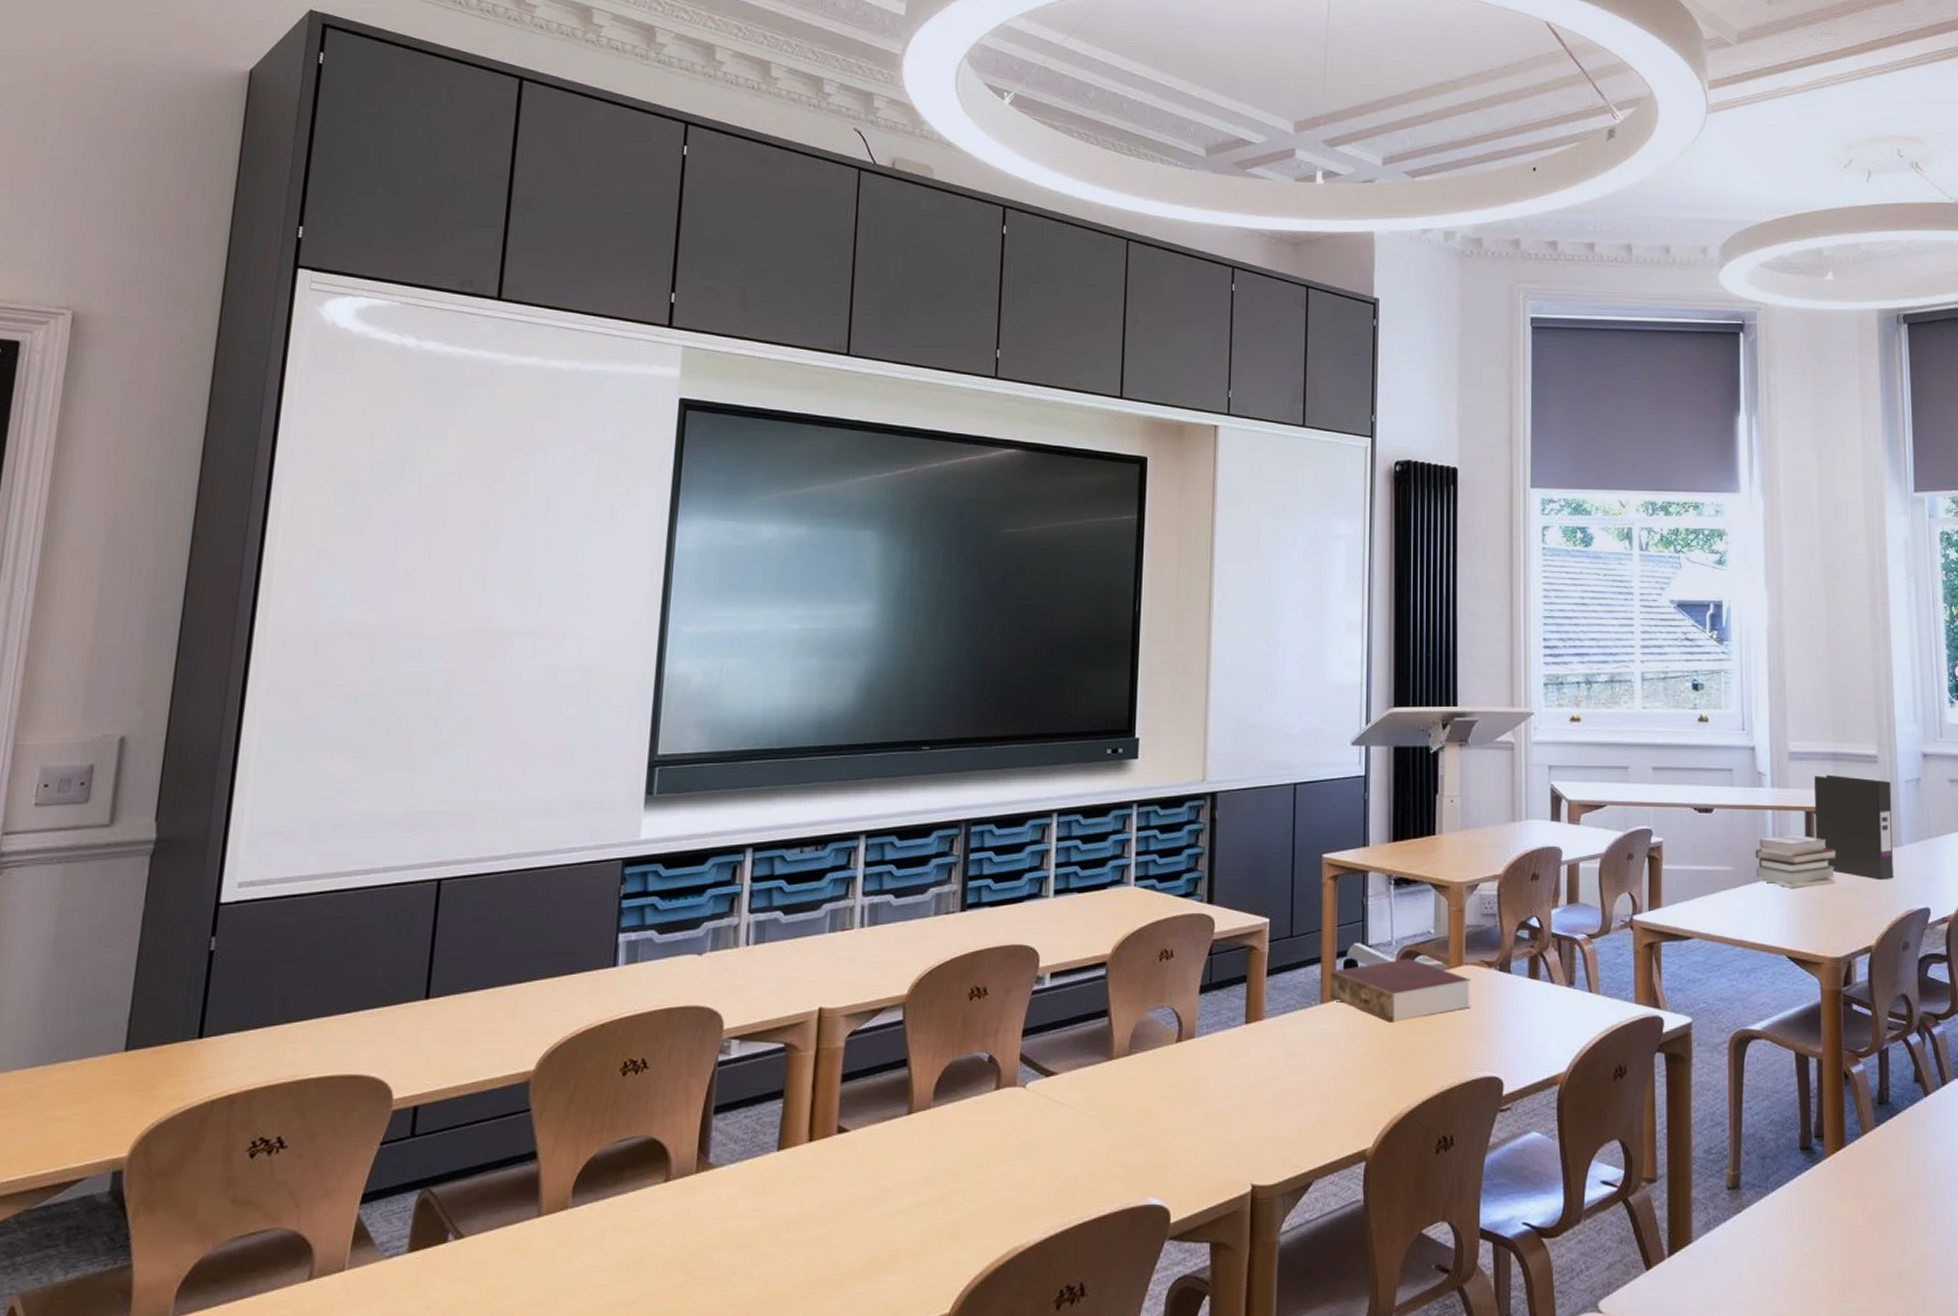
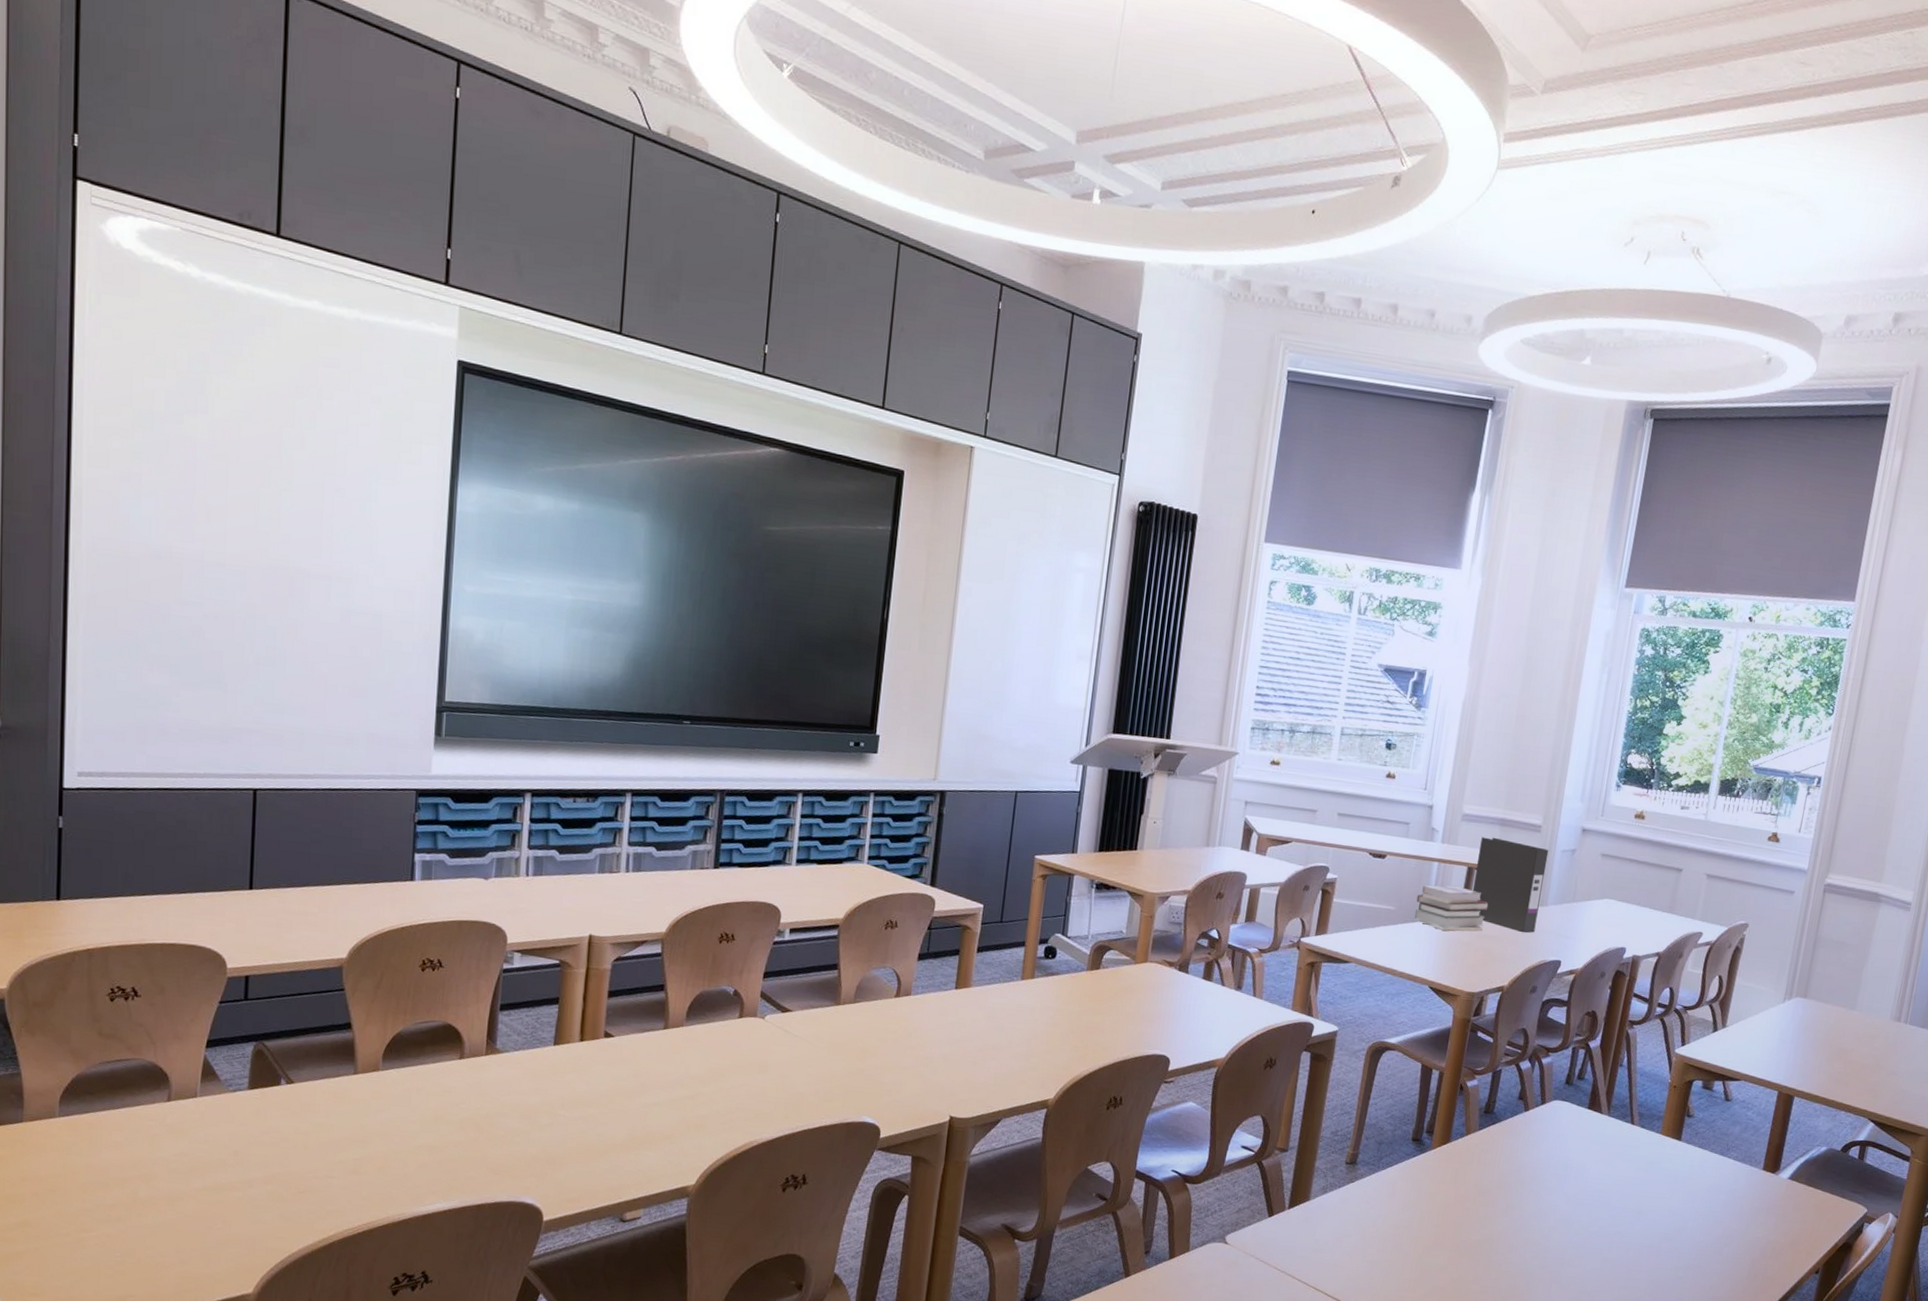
book: present [1329,958,1471,1022] -> none [1030,951,1153,1002]

